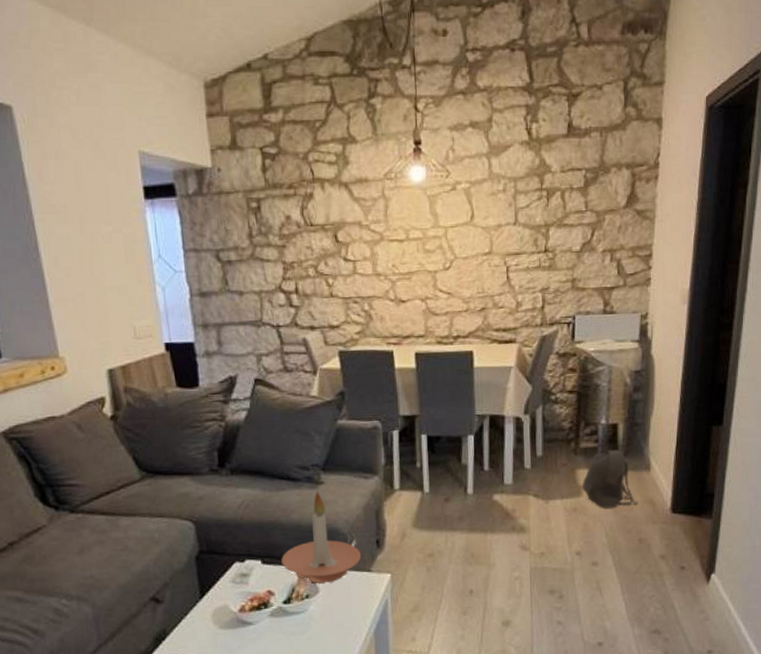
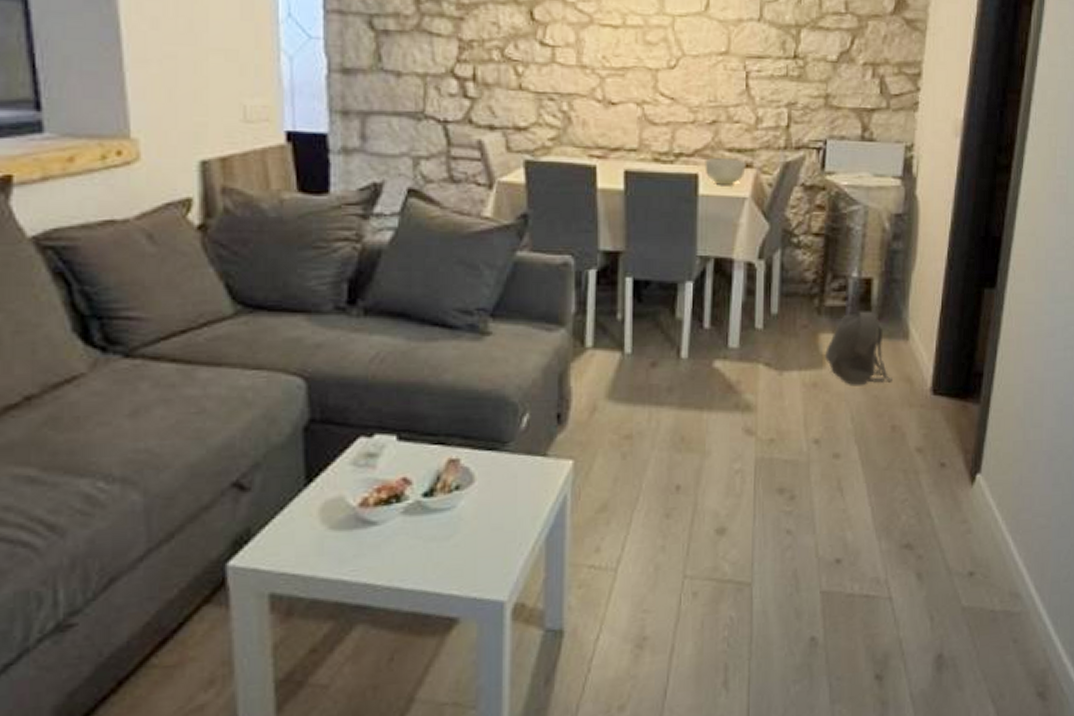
candle holder: present [281,492,361,584] -> none [425,345,534,471]
bowl: none [477,337,511,358] -> present [705,158,746,185]

